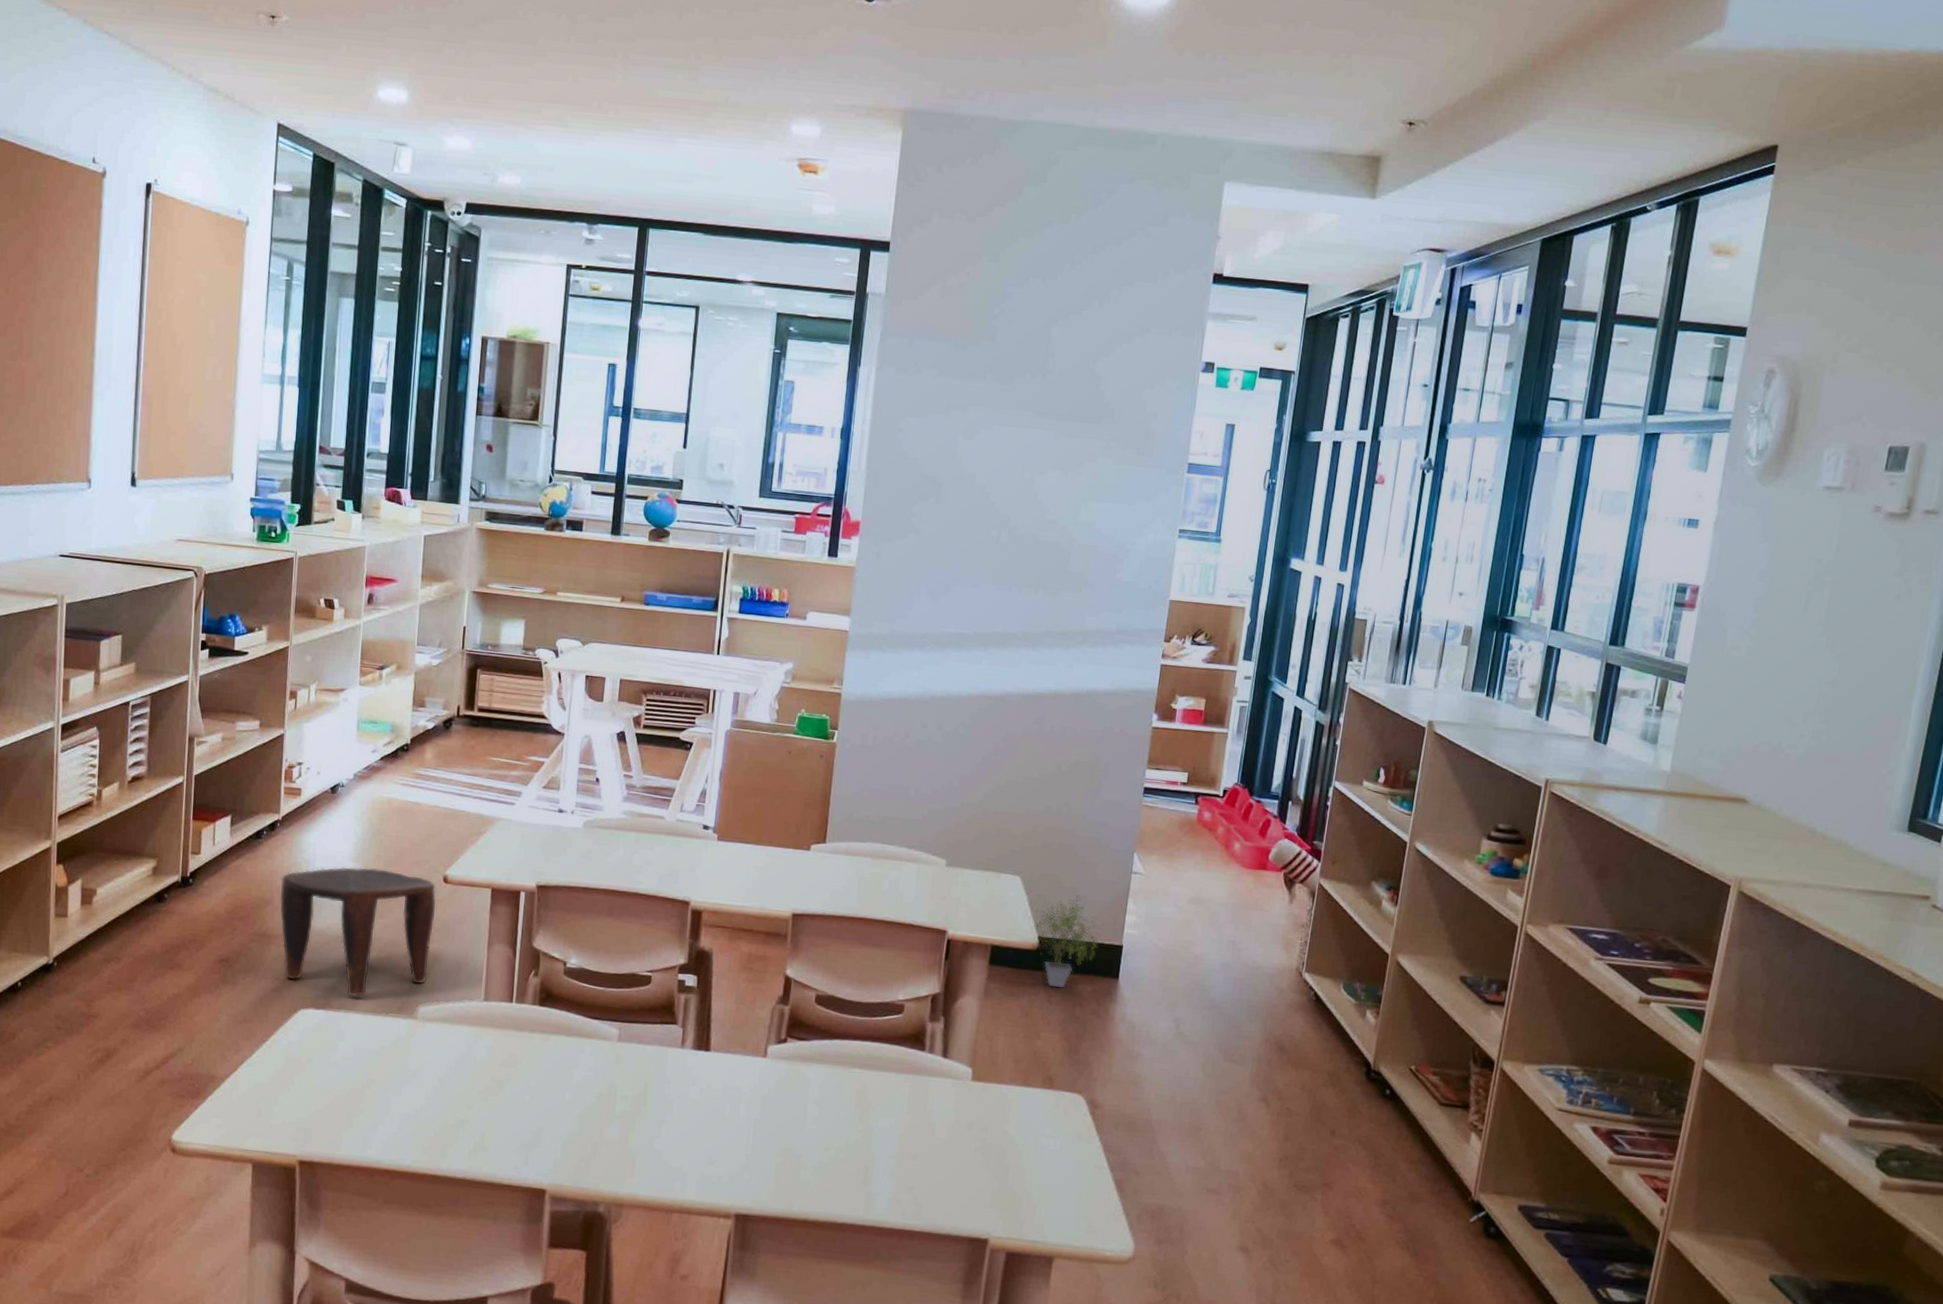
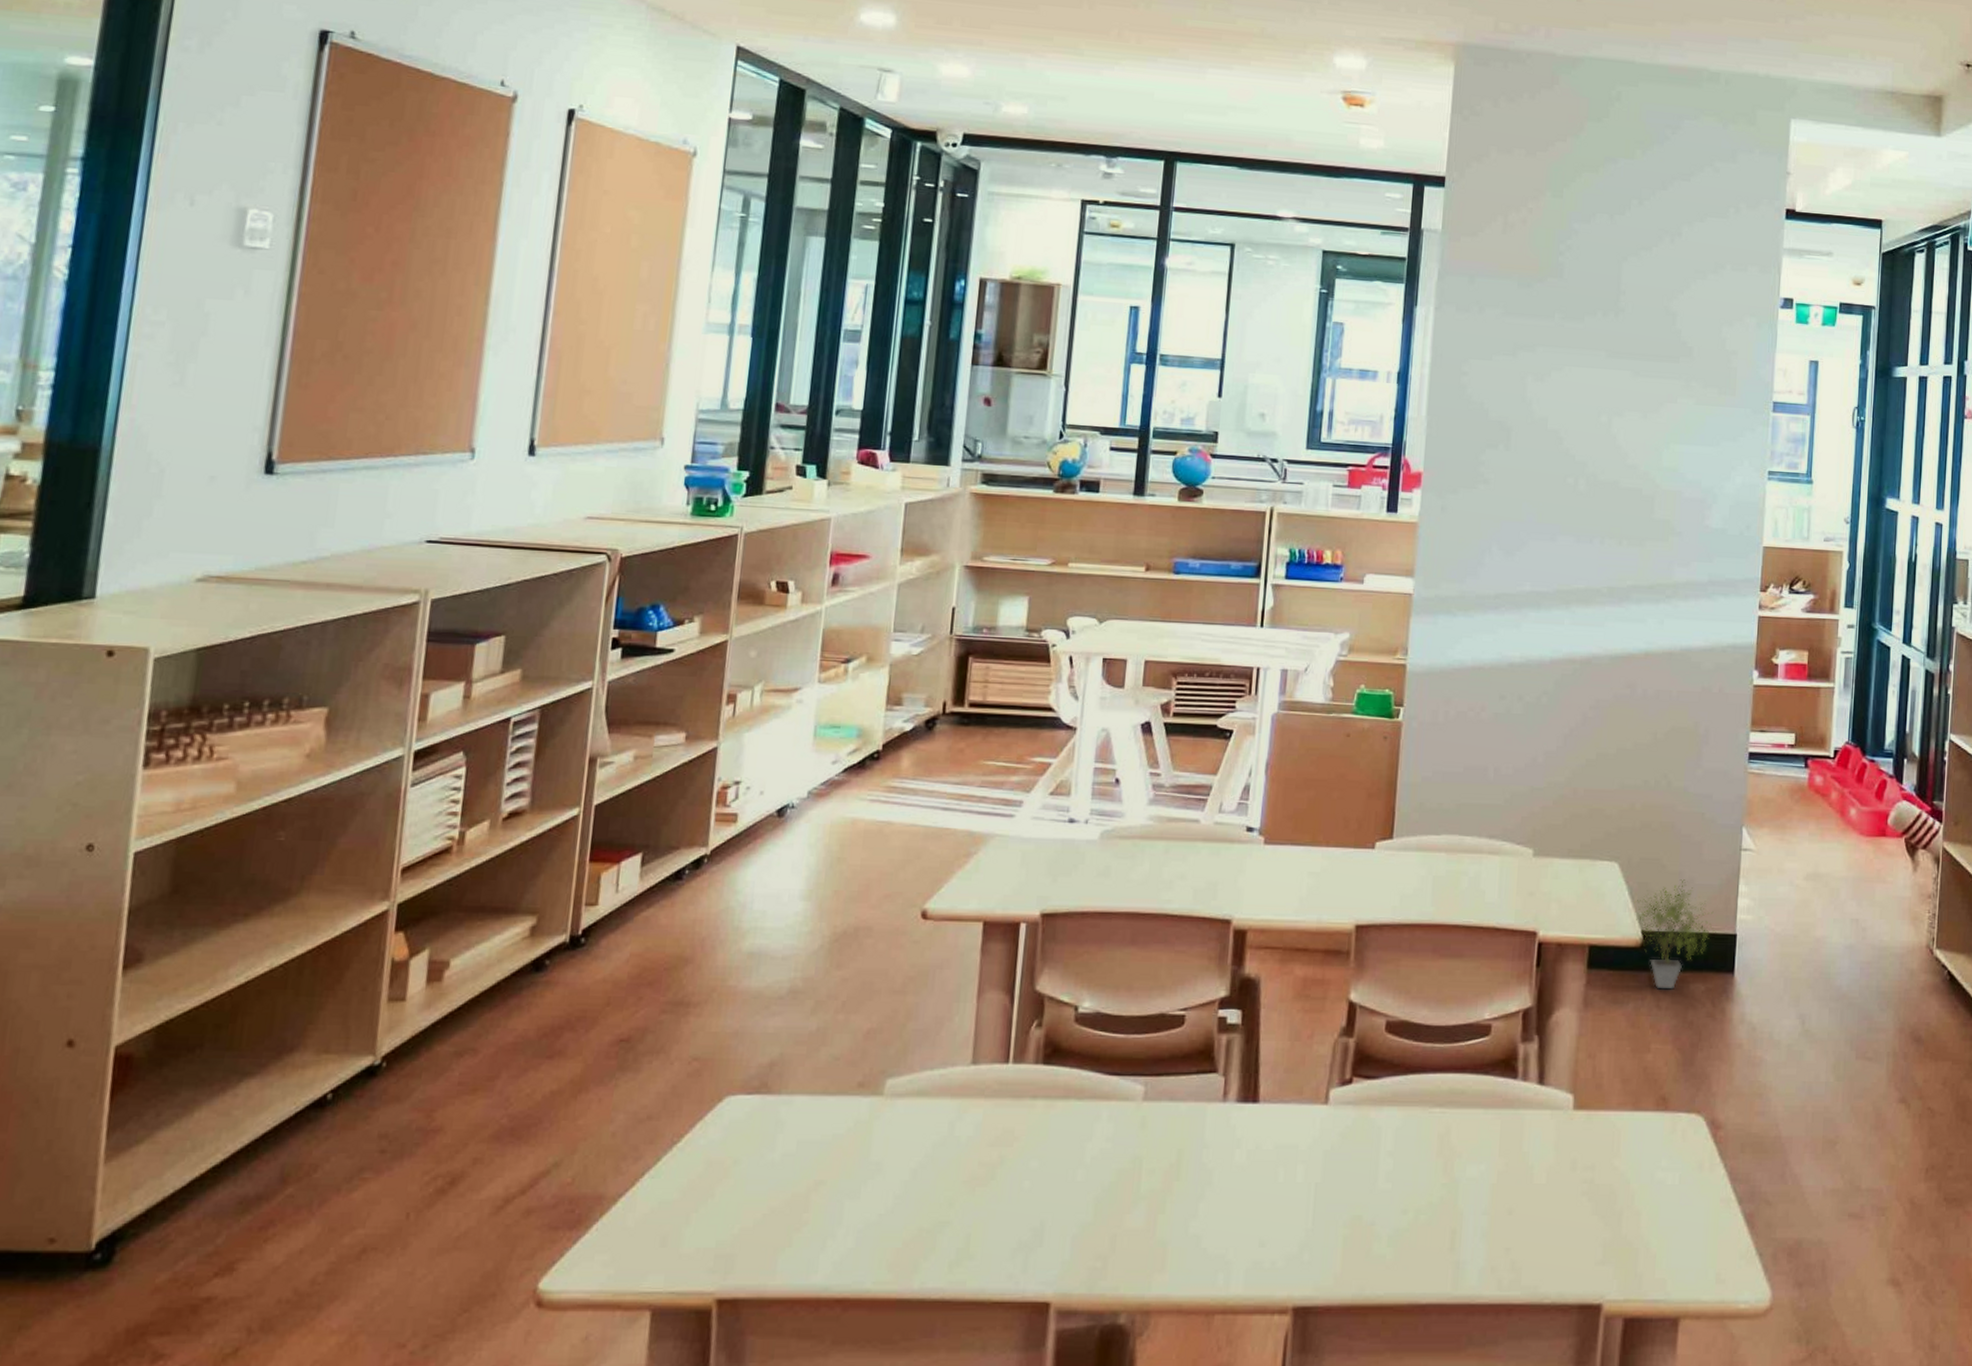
stool: present [279,867,437,997] -> none [703,907,912,1074]

